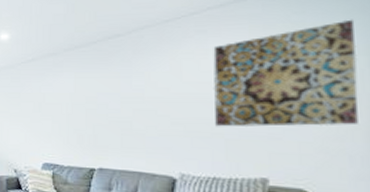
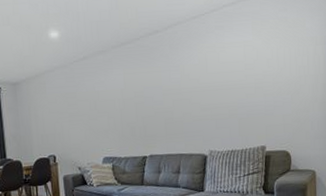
wall art: present [213,19,359,127] -> none [228,16,317,109]

